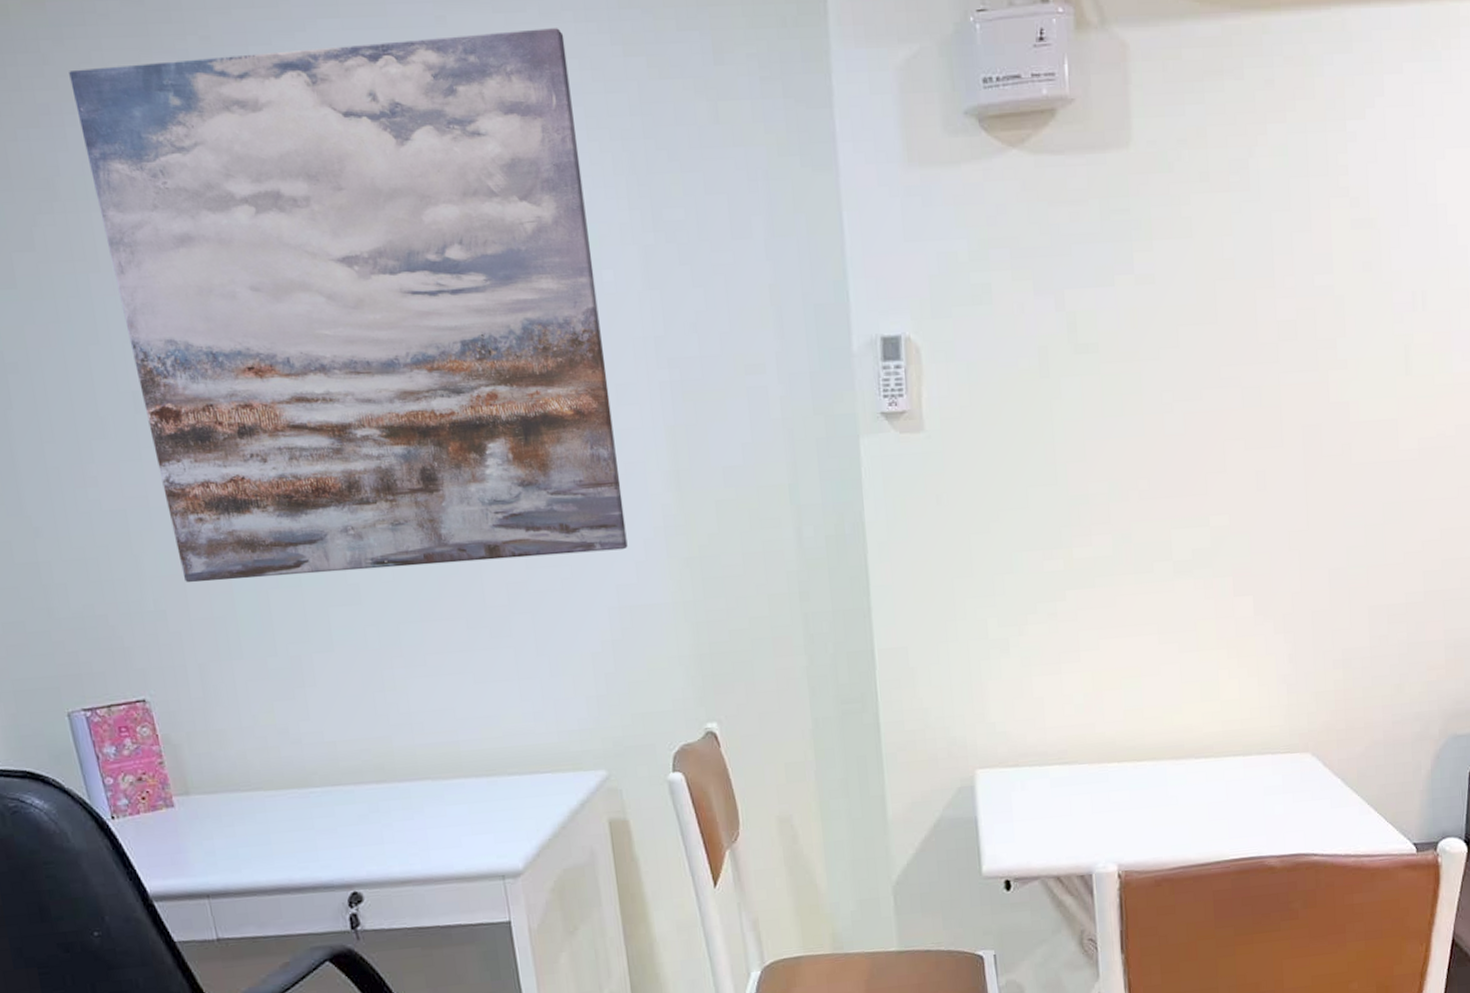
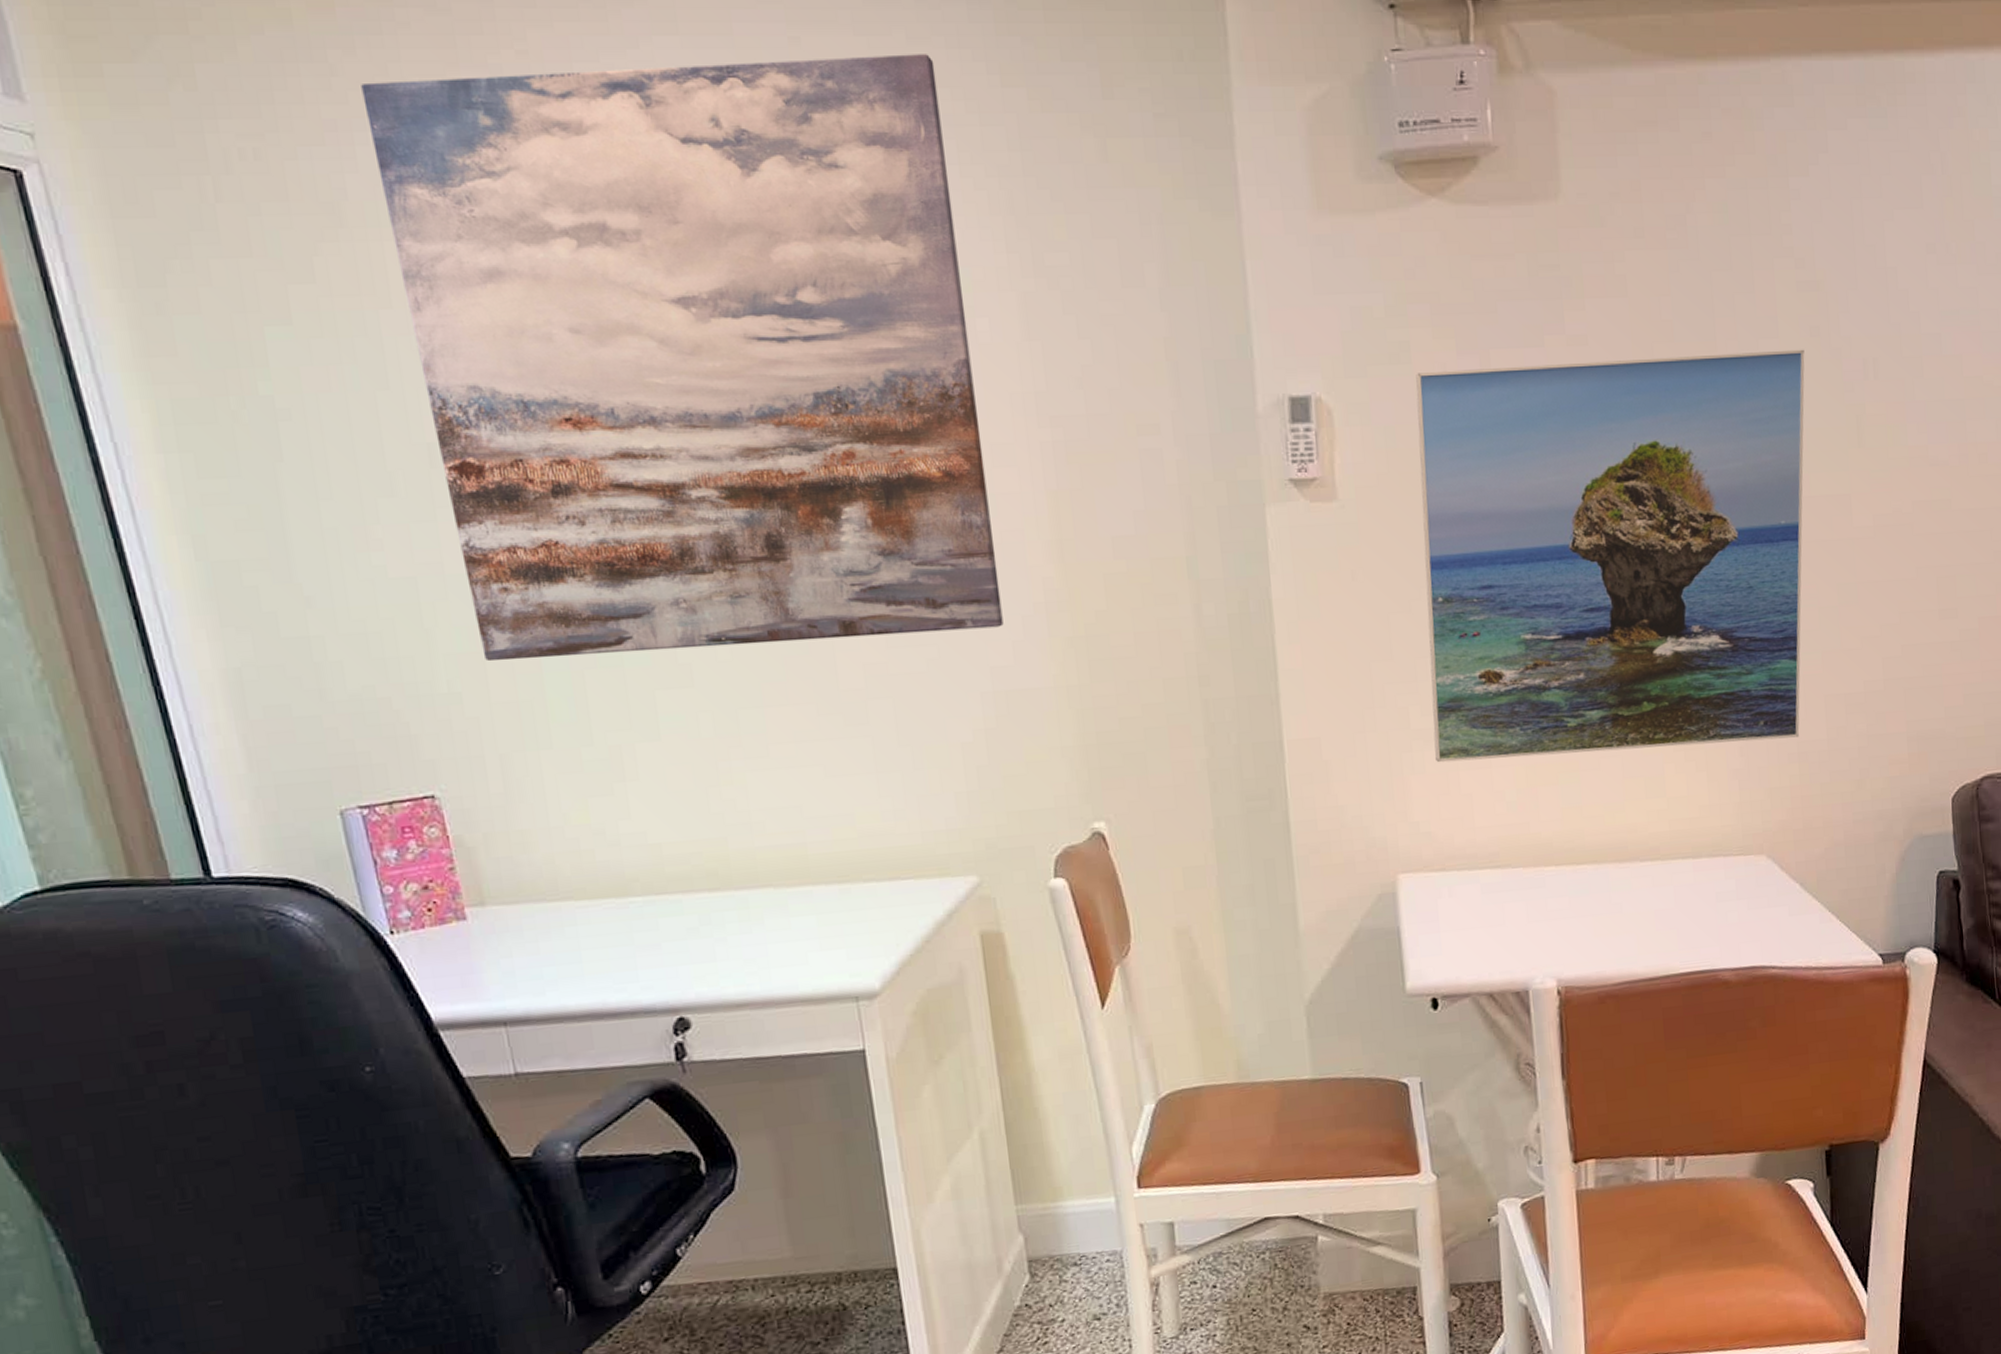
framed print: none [996,283,1357,670] -> present [1416,349,1805,763]

